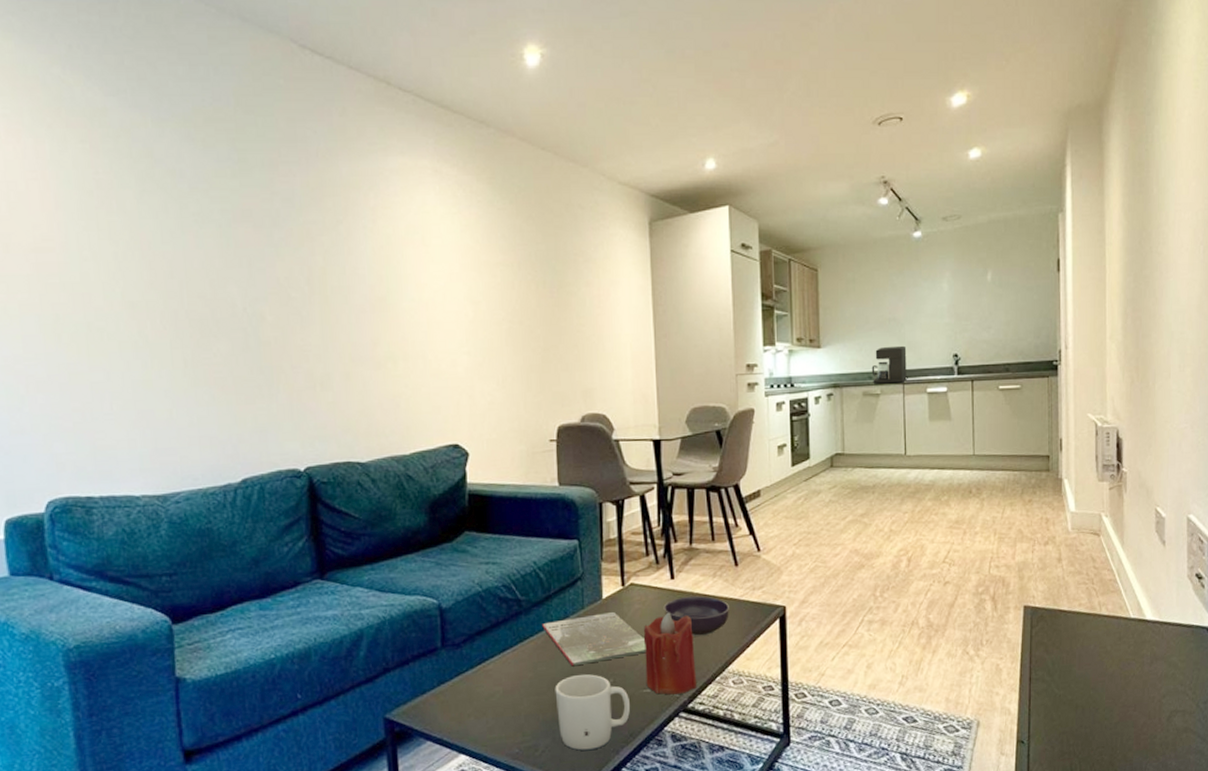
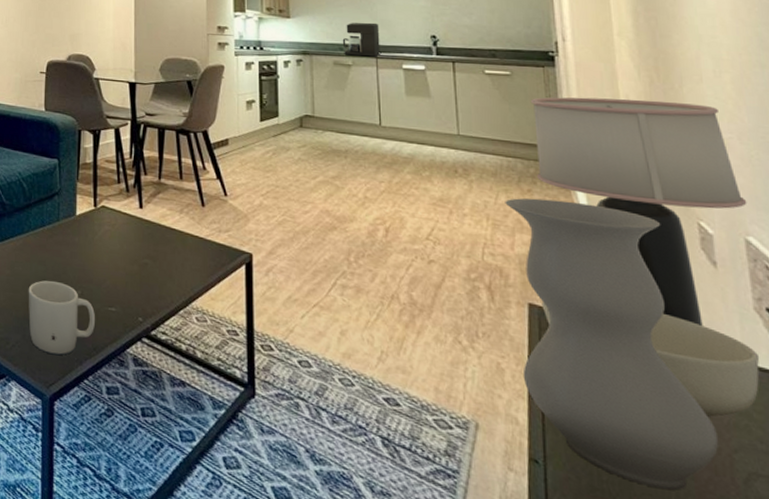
magazine: present [542,611,646,667] -> none [22,227,113,273]
candle: present [643,612,697,695] -> none [111,238,161,320]
bowl: present [663,596,729,637] -> none [131,226,195,269]
vase: none [1010,505,1154,741] -> present [505,198,719,491]
bowl: none [1034,593,1187,675] -> present [541,302,760,418]
table lamp: none [1035,399,1192,599] -> present [530,97,747,327]

